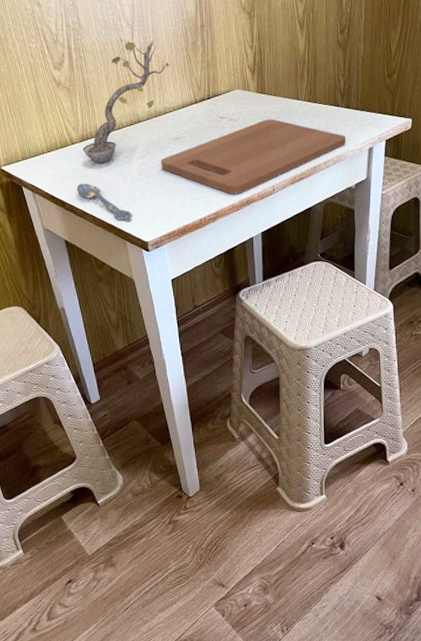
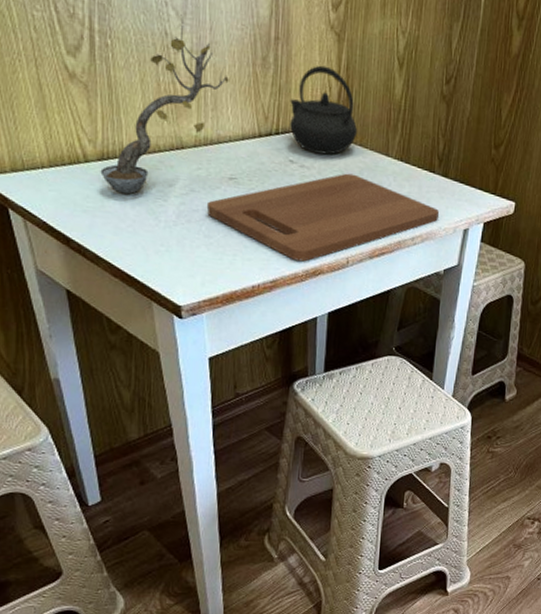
spoon: present [76,183,132,221] -> none [87,216,163,276]
kettle: none [216,39,272,108] -> present [290,65,358,155]

